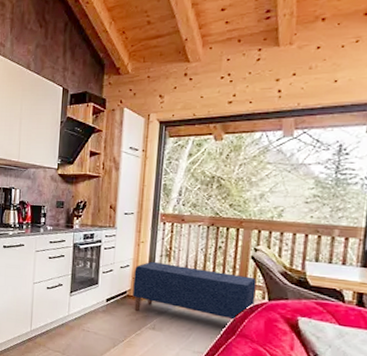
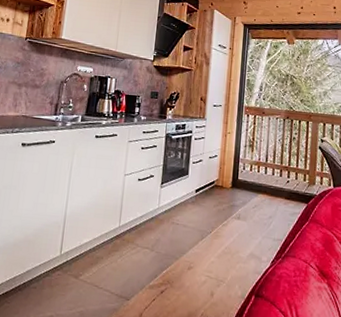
bench: present [132,261,257,321] -> none [220,151,324,208]

